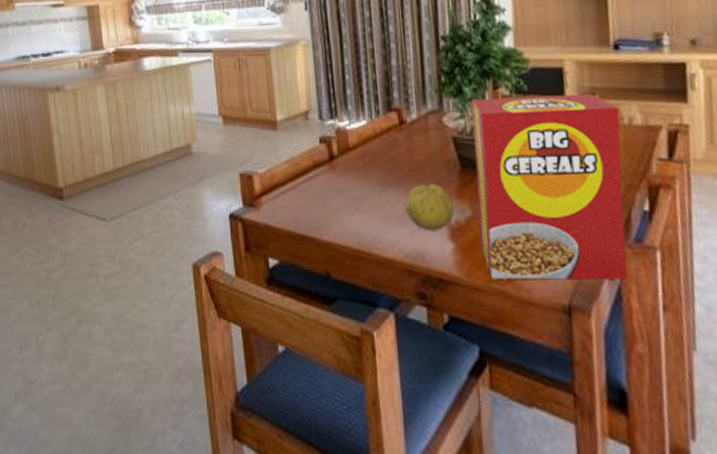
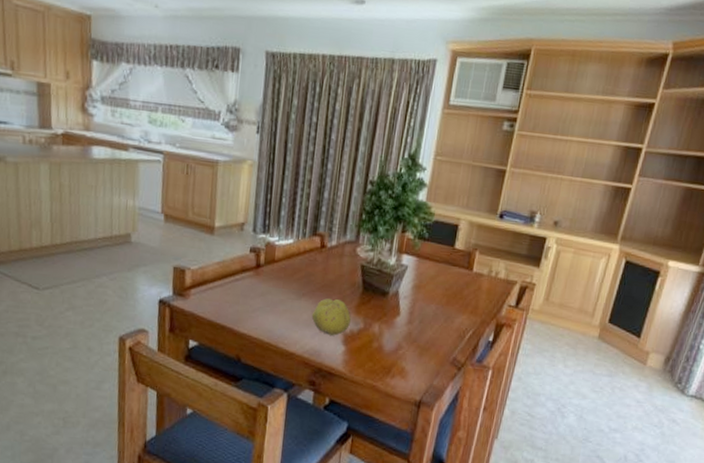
cereal box: present [470,93,628,280] -> none [364,237,491,387]

